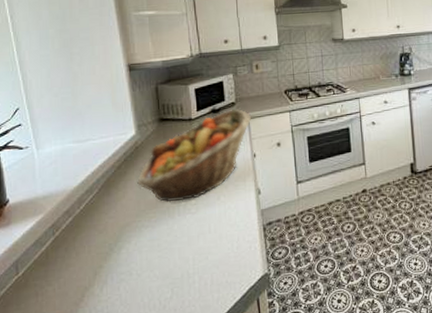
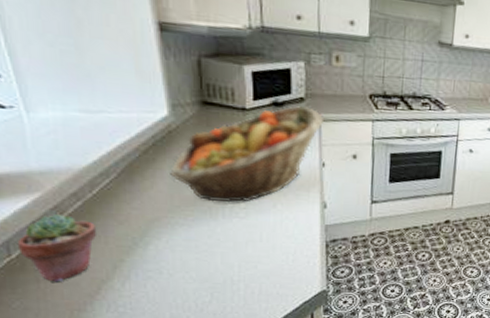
potted succulent: none [23,230,82,294] -> present [17,213,96,282]

